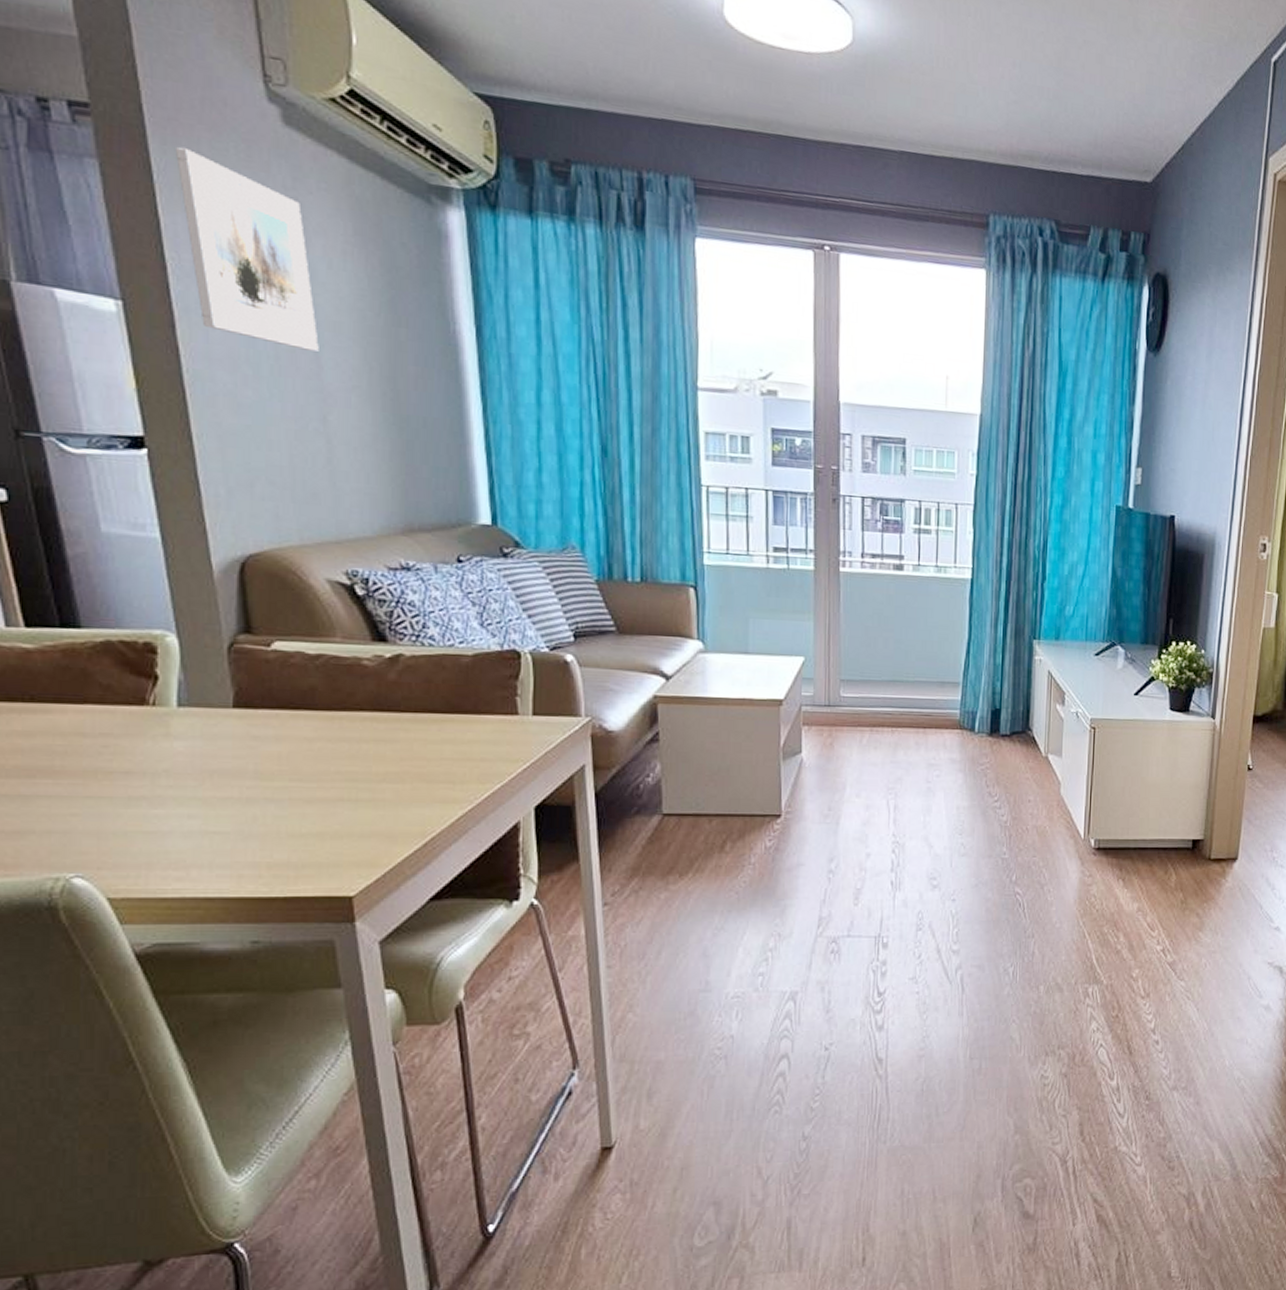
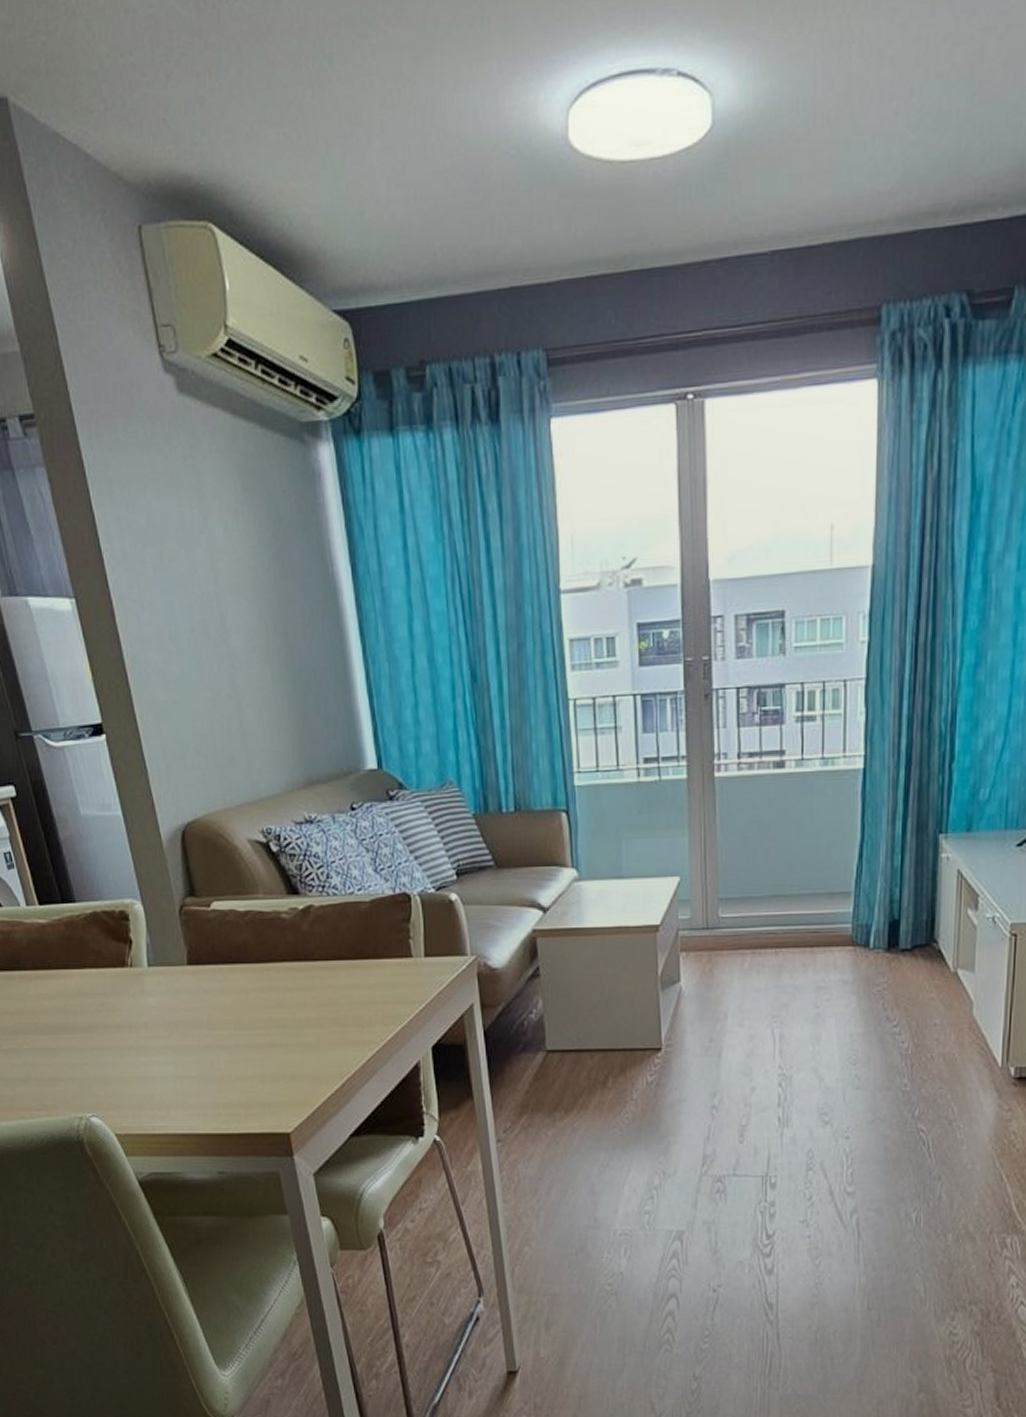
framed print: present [174,147,319,352] -> none [98,438,224,618]

